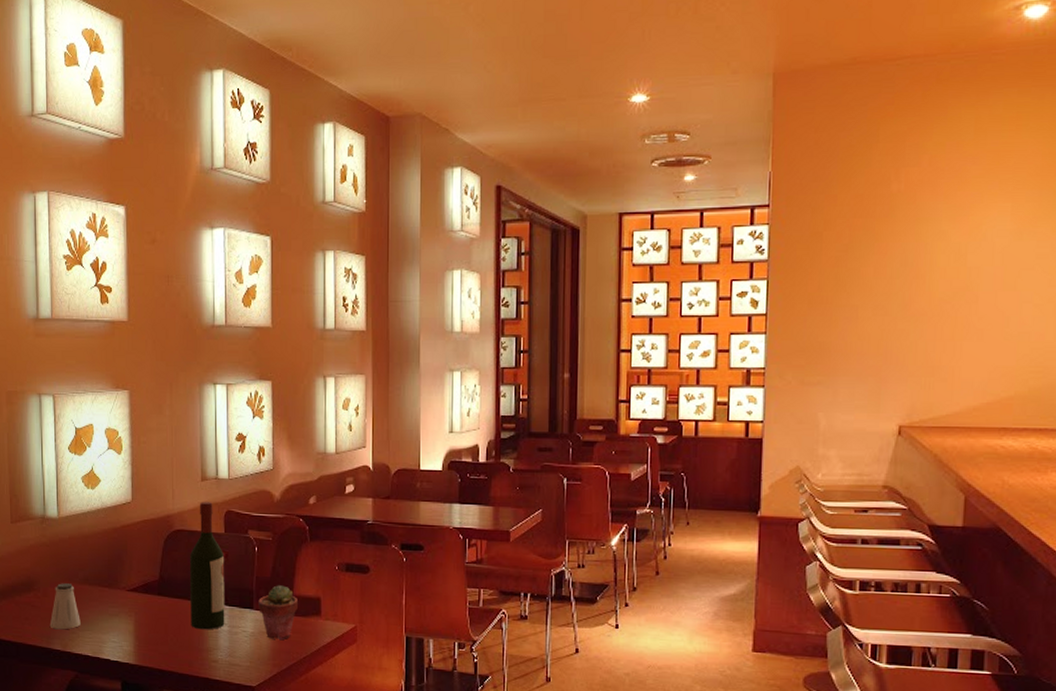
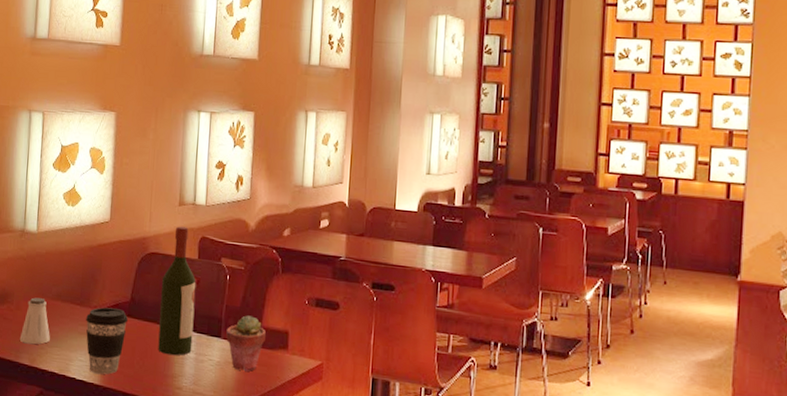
coffee cup: none [116,588,158,654] -> present [86,307,128,375]

